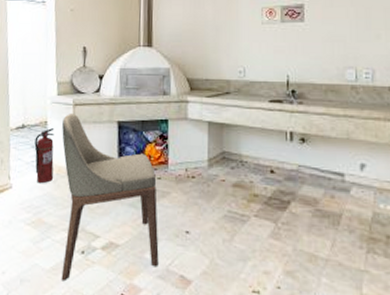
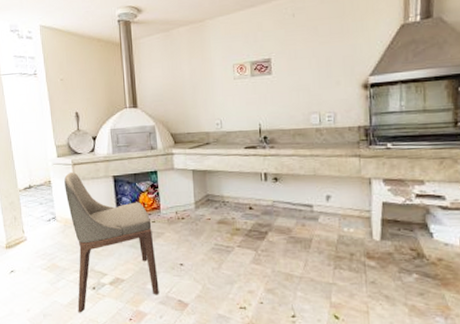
fire extinguisher: present [34,128,54,184] -> none [41,186,62,235]

